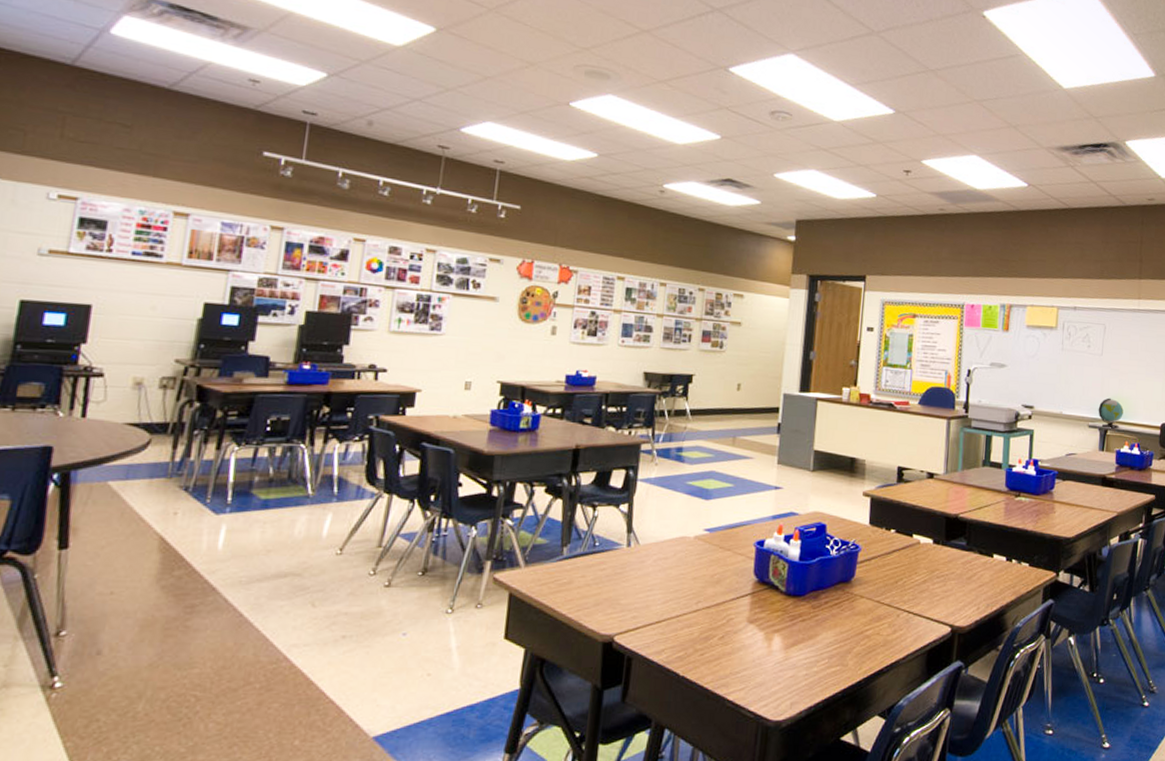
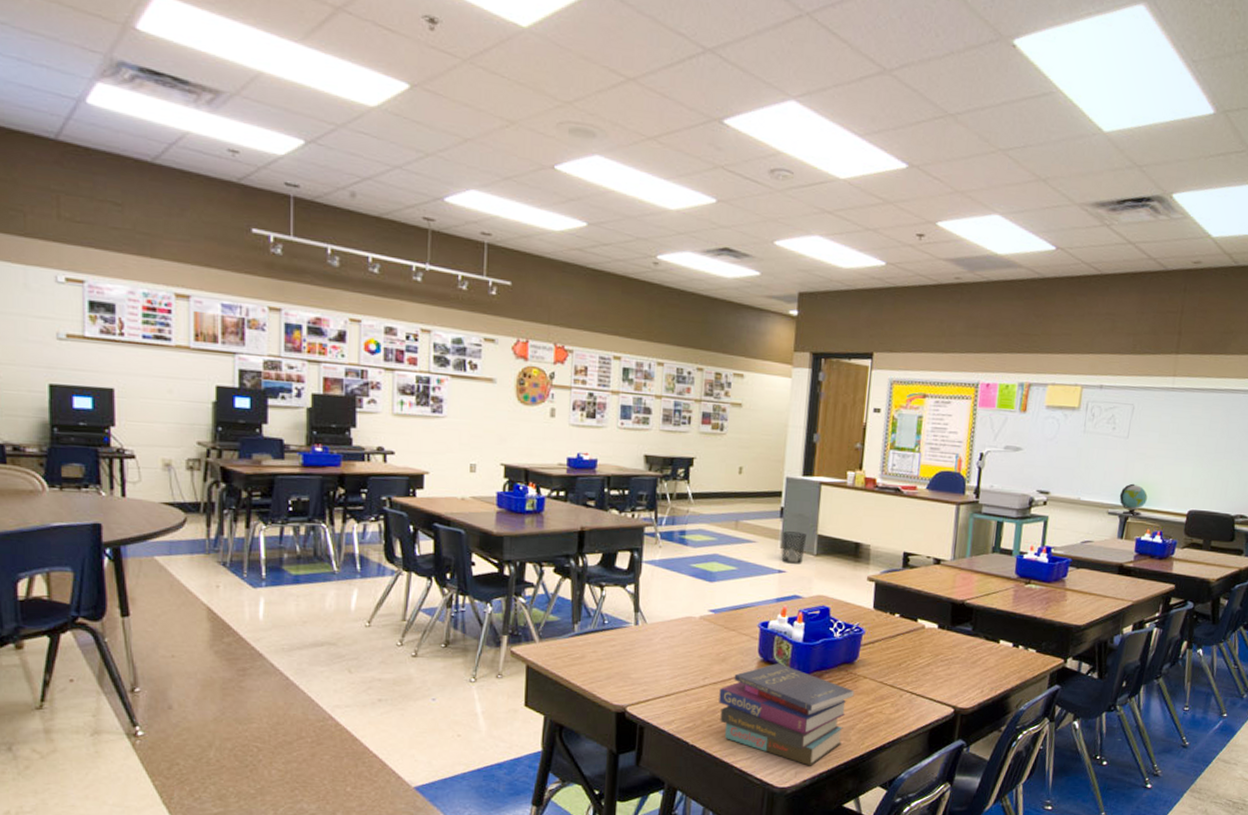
books: none [712,584,851,696] -> present [719,663,855,766]
waste bin: none [778,447,804,481] -> present [781,531,807,565]

